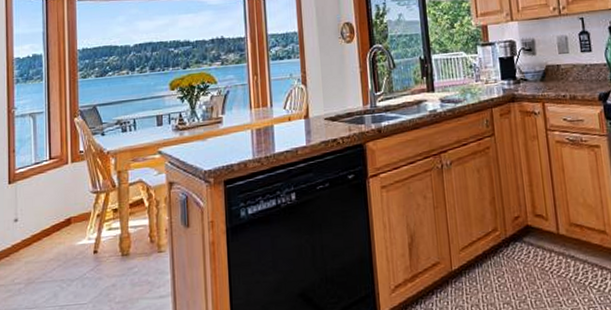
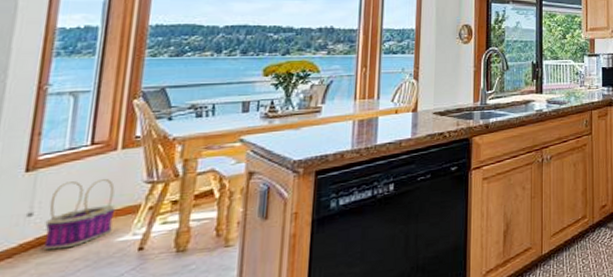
basket: none [27,190,73,251] -> present [43,179,116,251]

